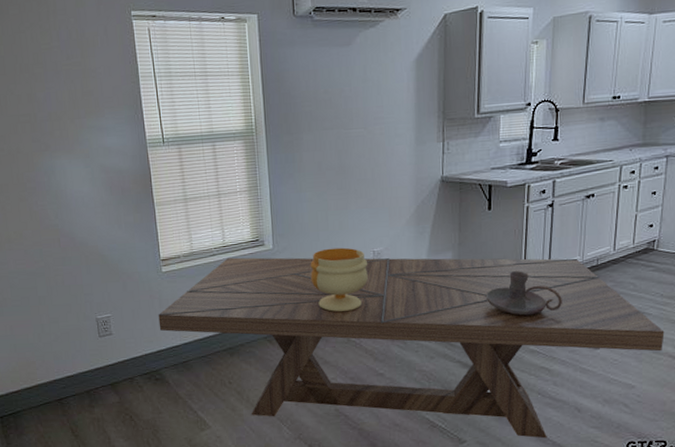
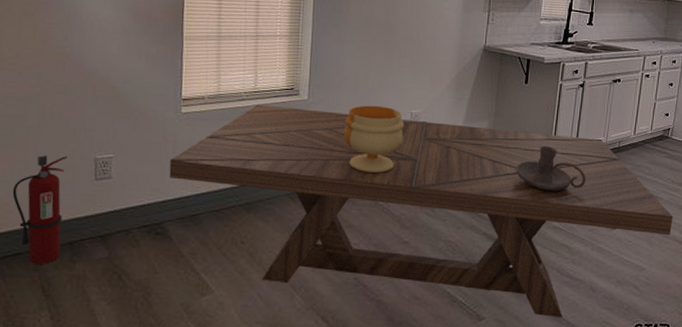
fire extinguisher: none [35,319,82,410] -> present [12,155,68,264]

